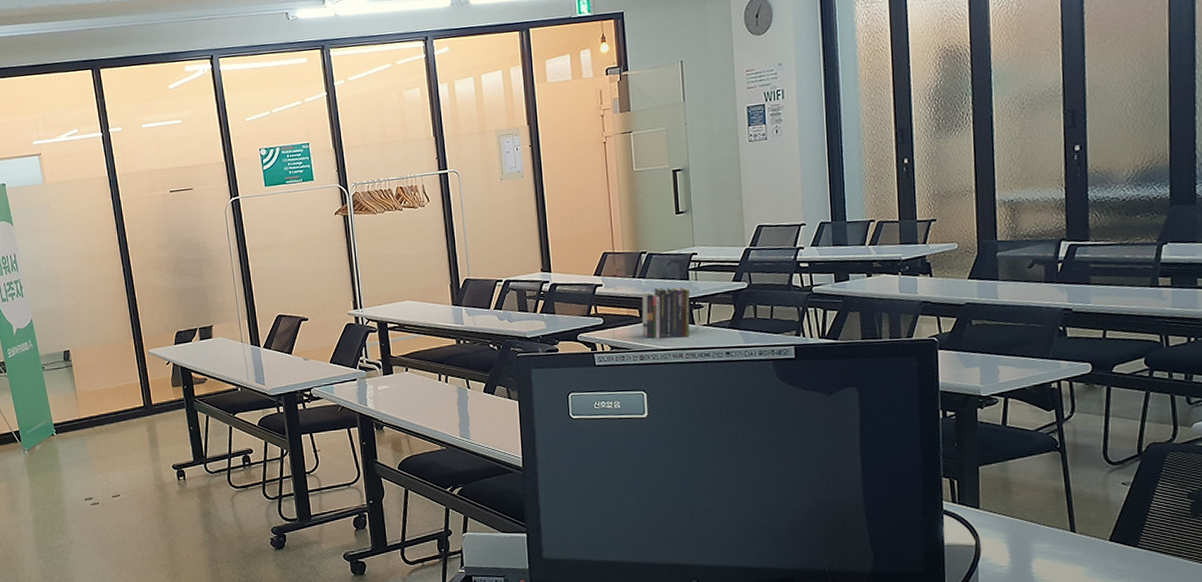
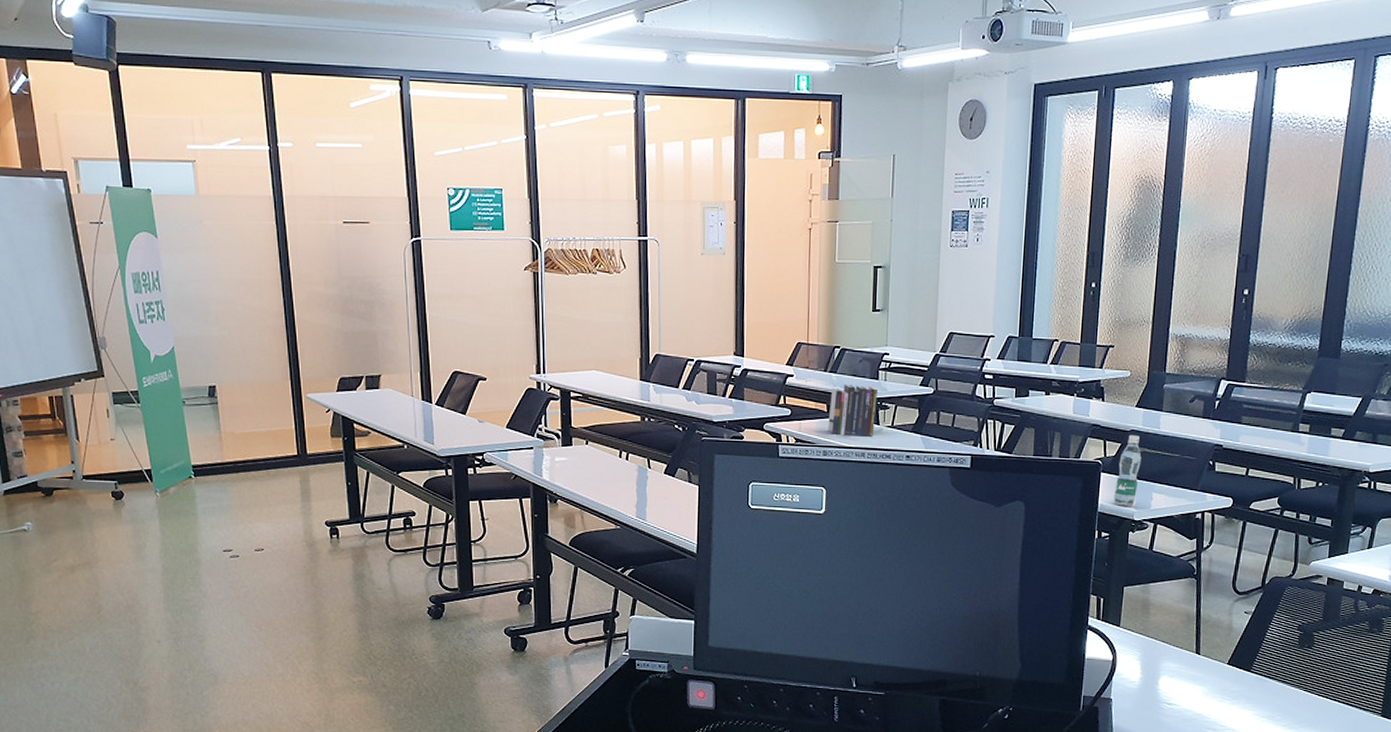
bottle: none [955,307,982,383] -> present [1114,434,1142,506]

